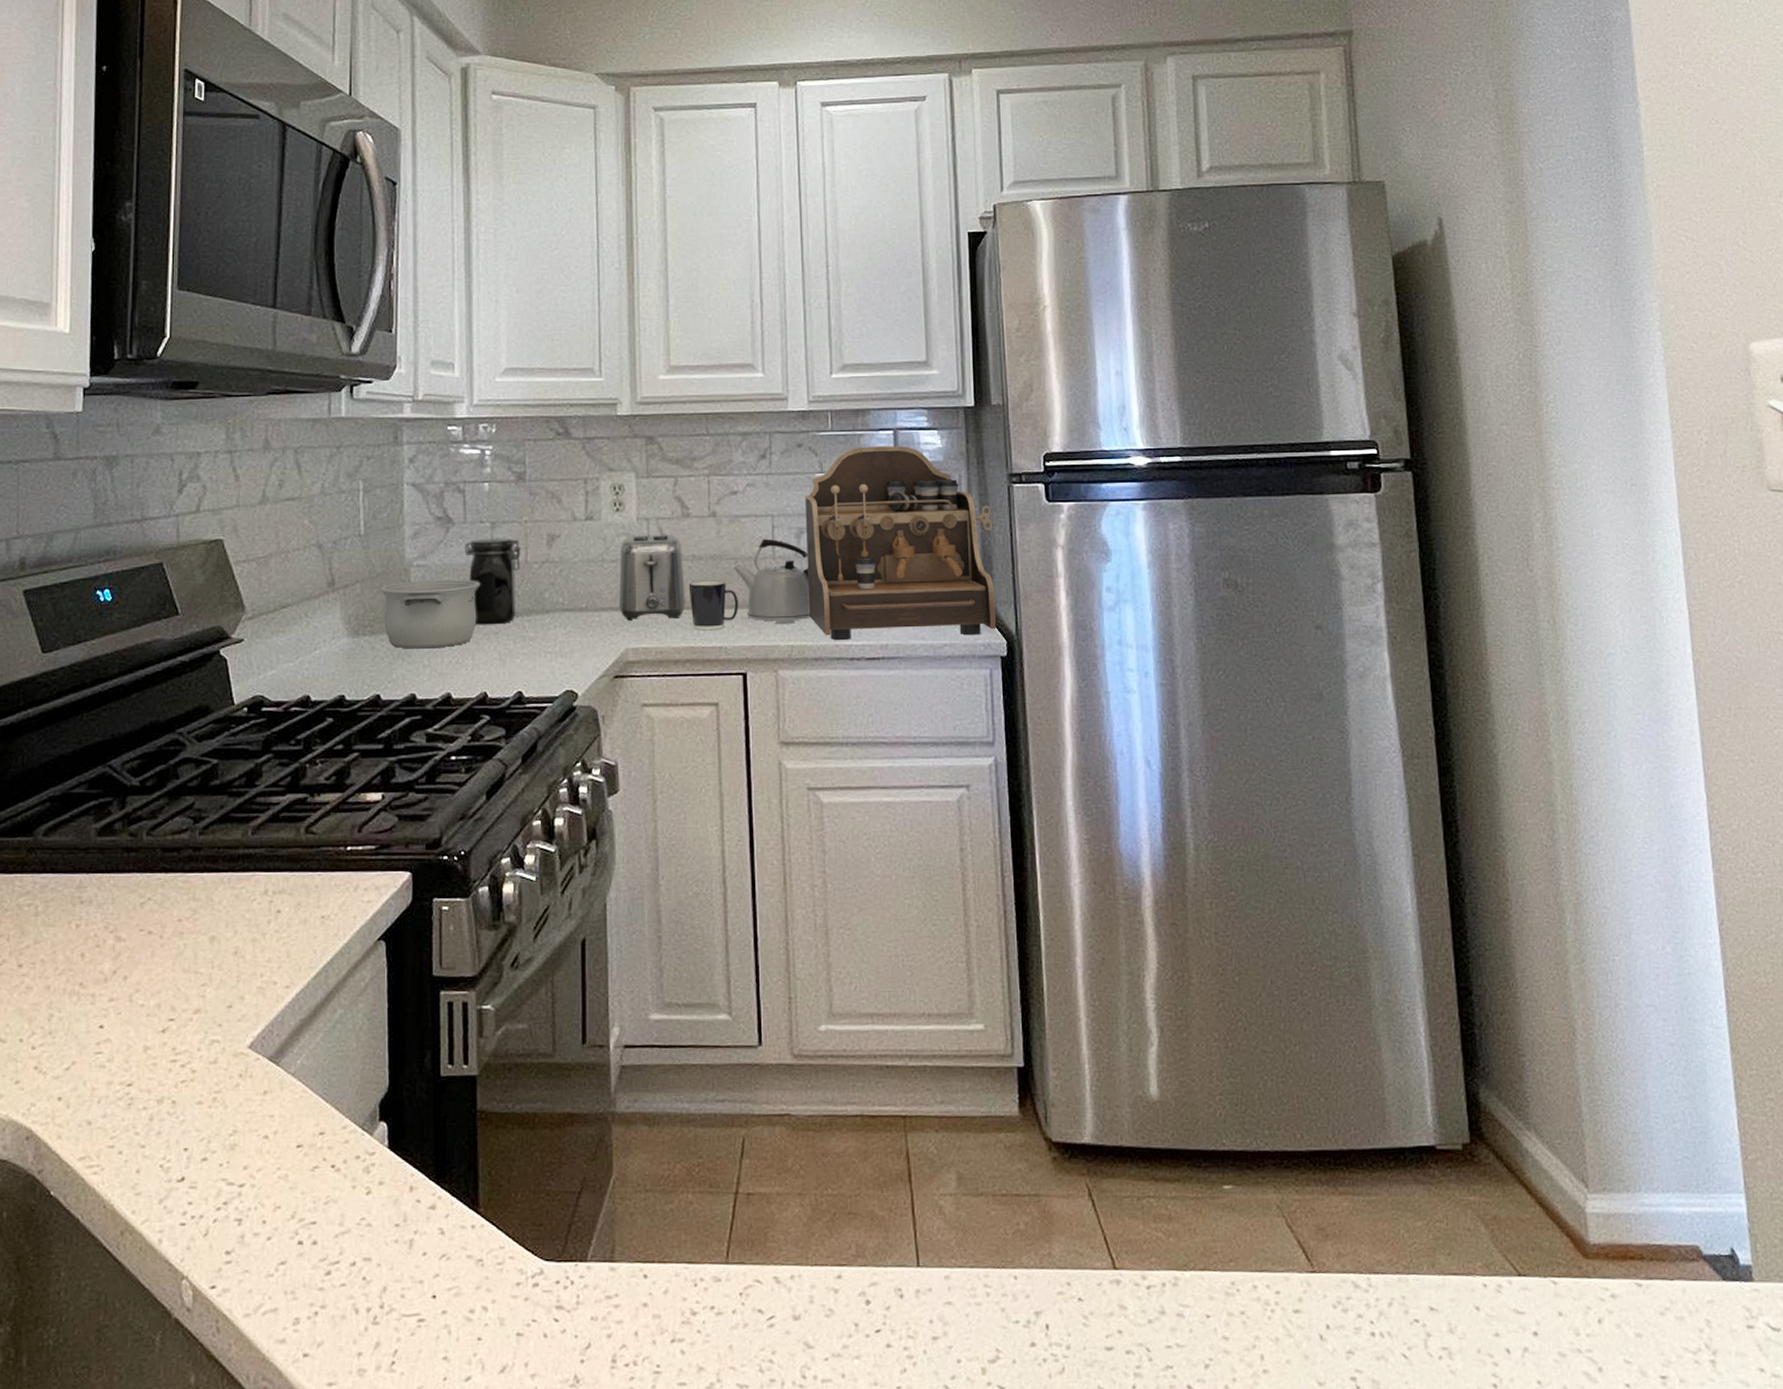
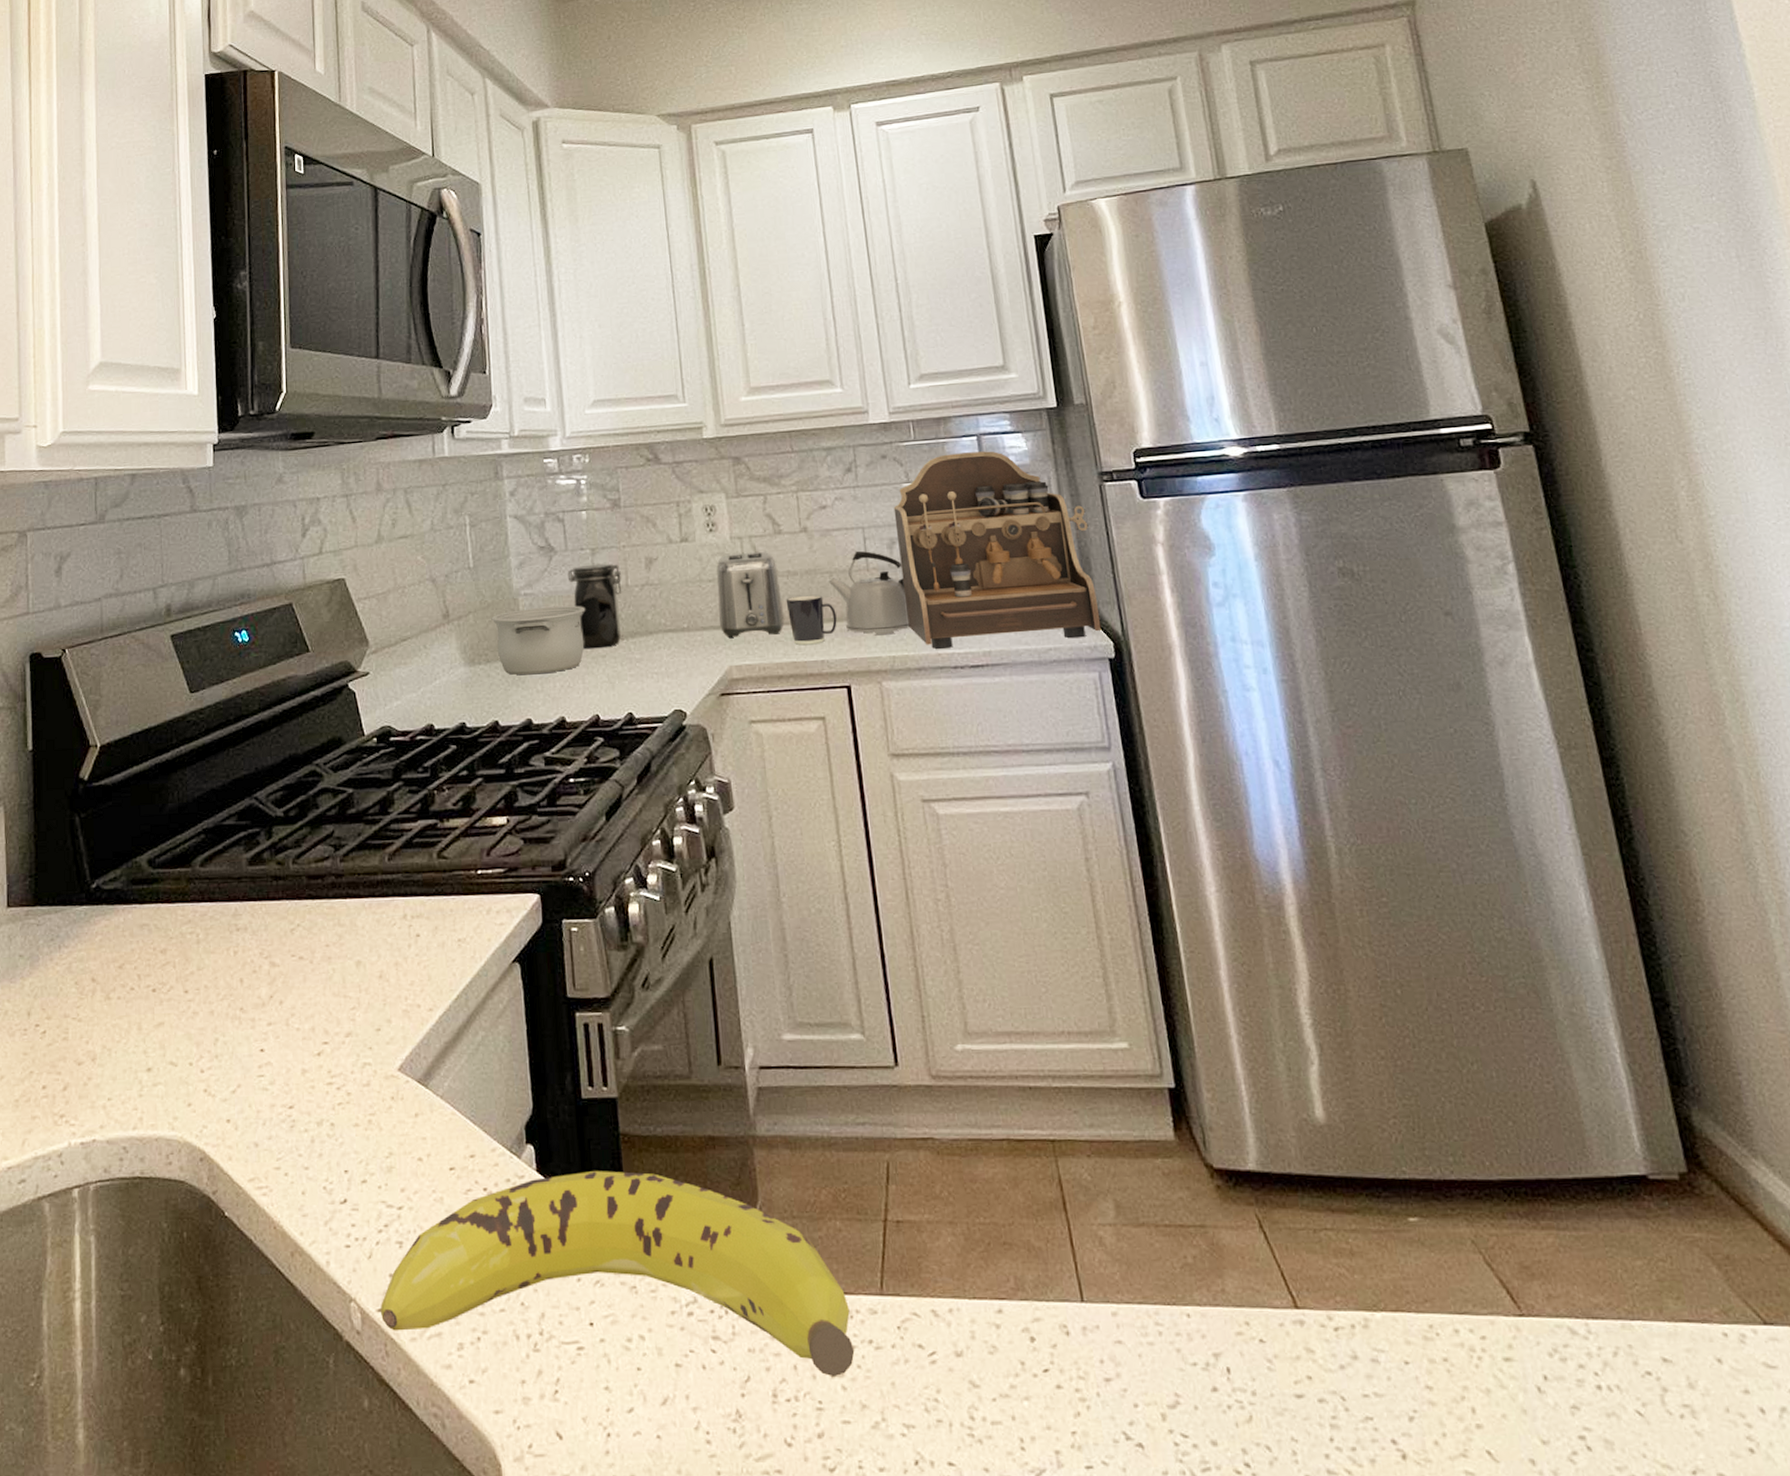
fruit: none [213,1147,696,1341] -> present [380,1171,855,1376]

